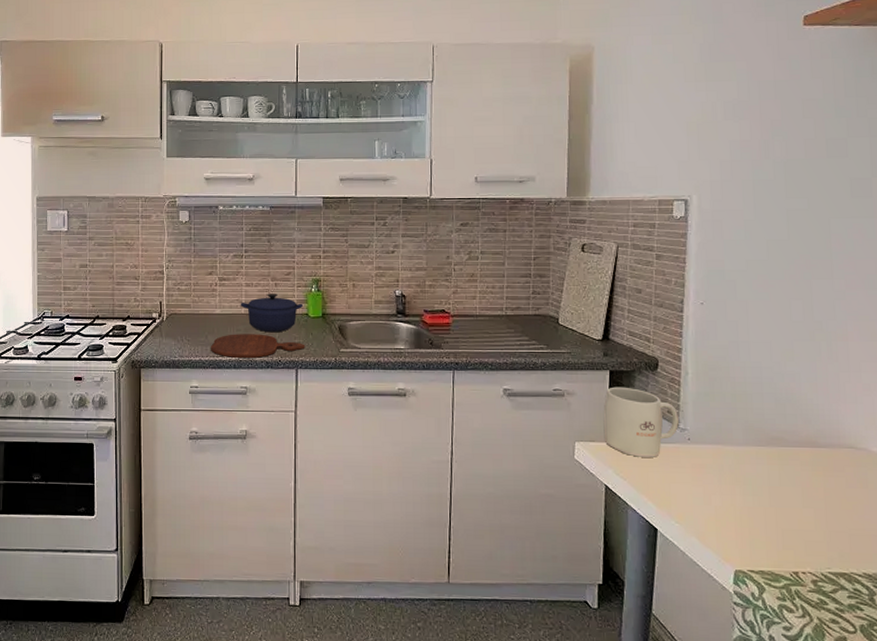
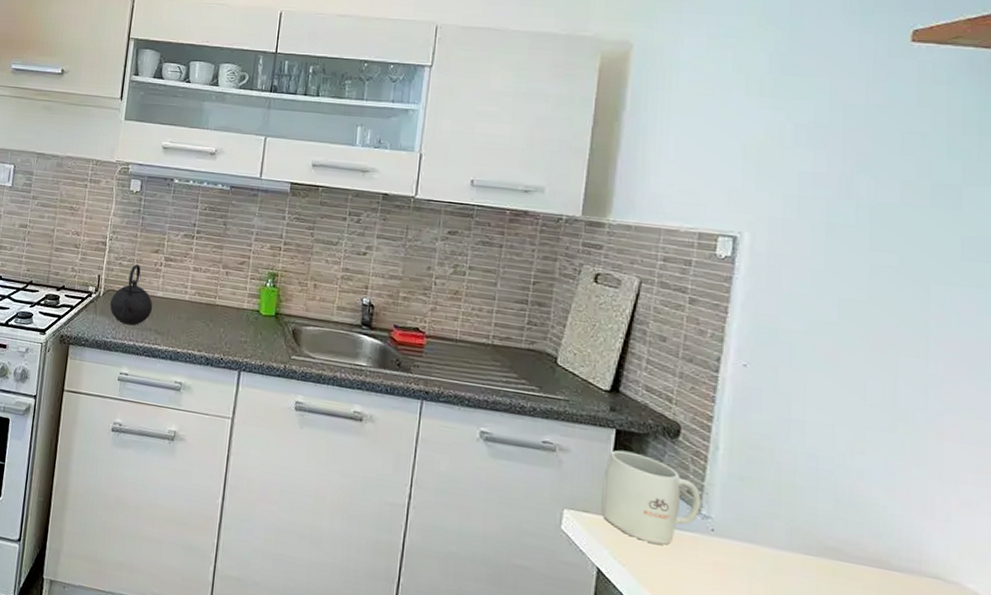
kettle: none [174,288,213,343] -> present [110,264,153,325]
cutting board: present [210,334,305,358] -> none [146,321,252,352]
cooking pot: present [240,293,304,333] -> none [185,282,256,327]

